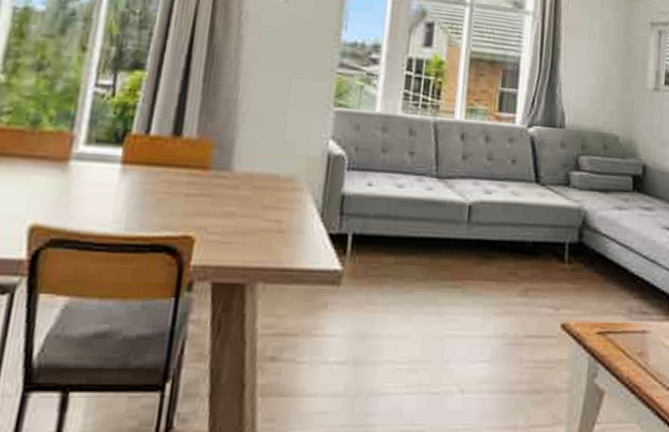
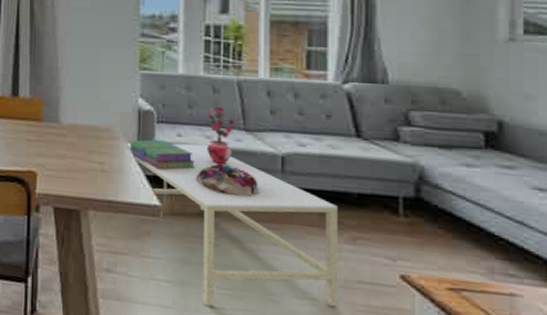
coffee table: none [309,194,515,387] -> present [125,142,339,307]
stack of books: none [313,190,384,227] -> present [129,139,195,170]
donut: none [383,216,445,252] -> present [196,163,260,197]
potted plant: none [394,152,430,218] -> present [201,107,237,165]

